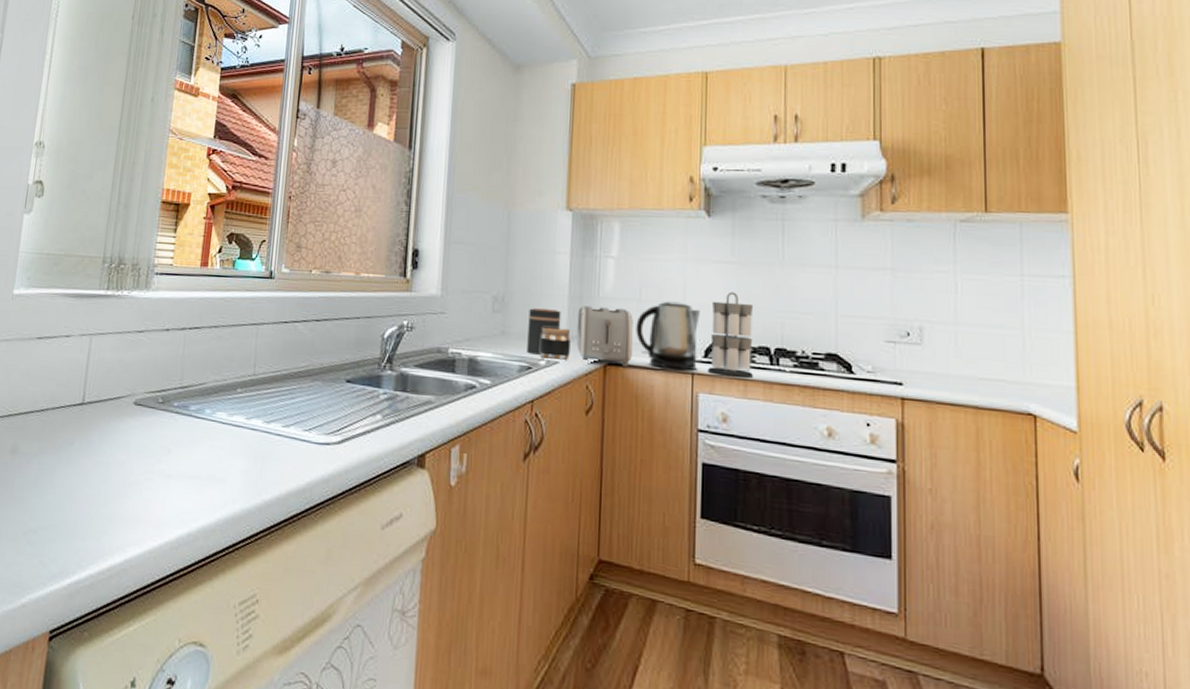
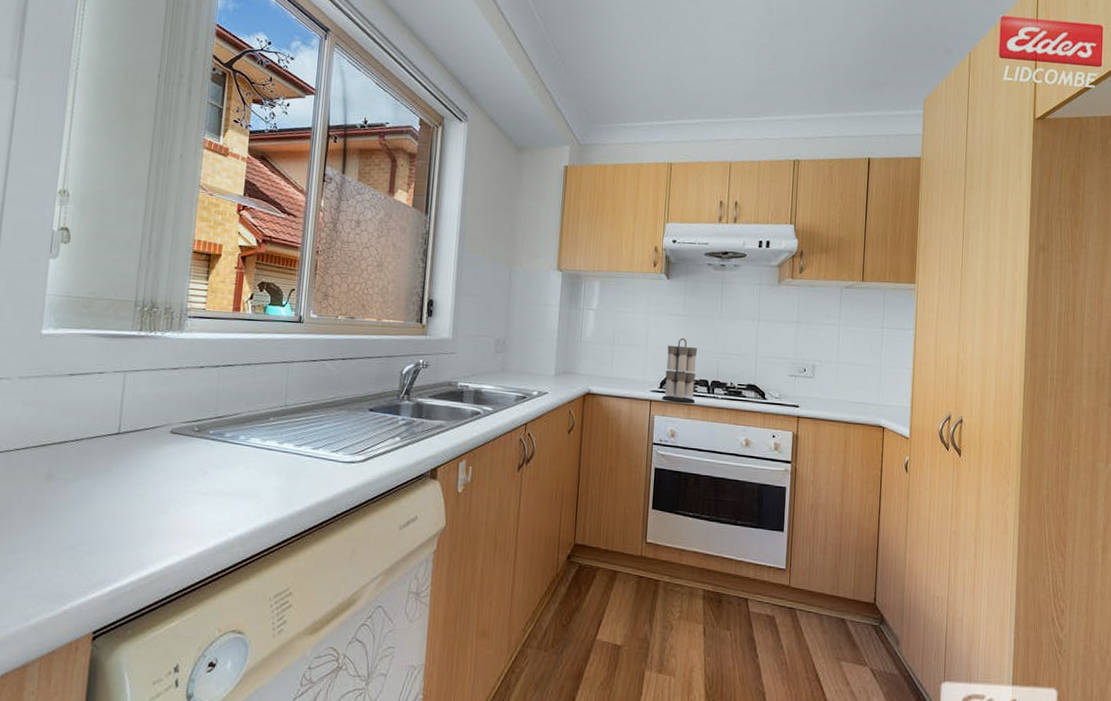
cylinder: present [527,308,561,356] -> none [522,349,551,388]
jar: present [539,327,571,361] -> none [532,364,558,392]
toaster: present [576,306,633,366] -> none [562,348,607,395]
kettle: present [636,301,700,370] -> none [609,344,658,398]

